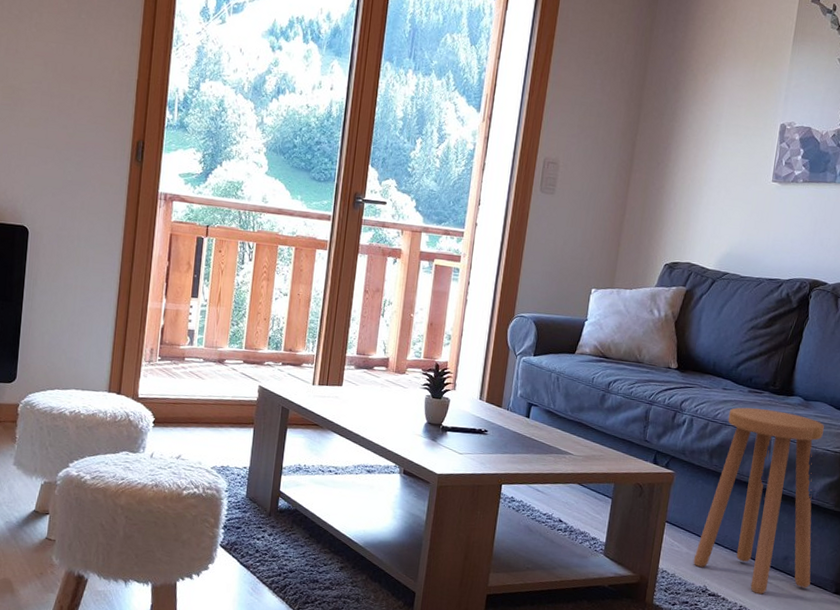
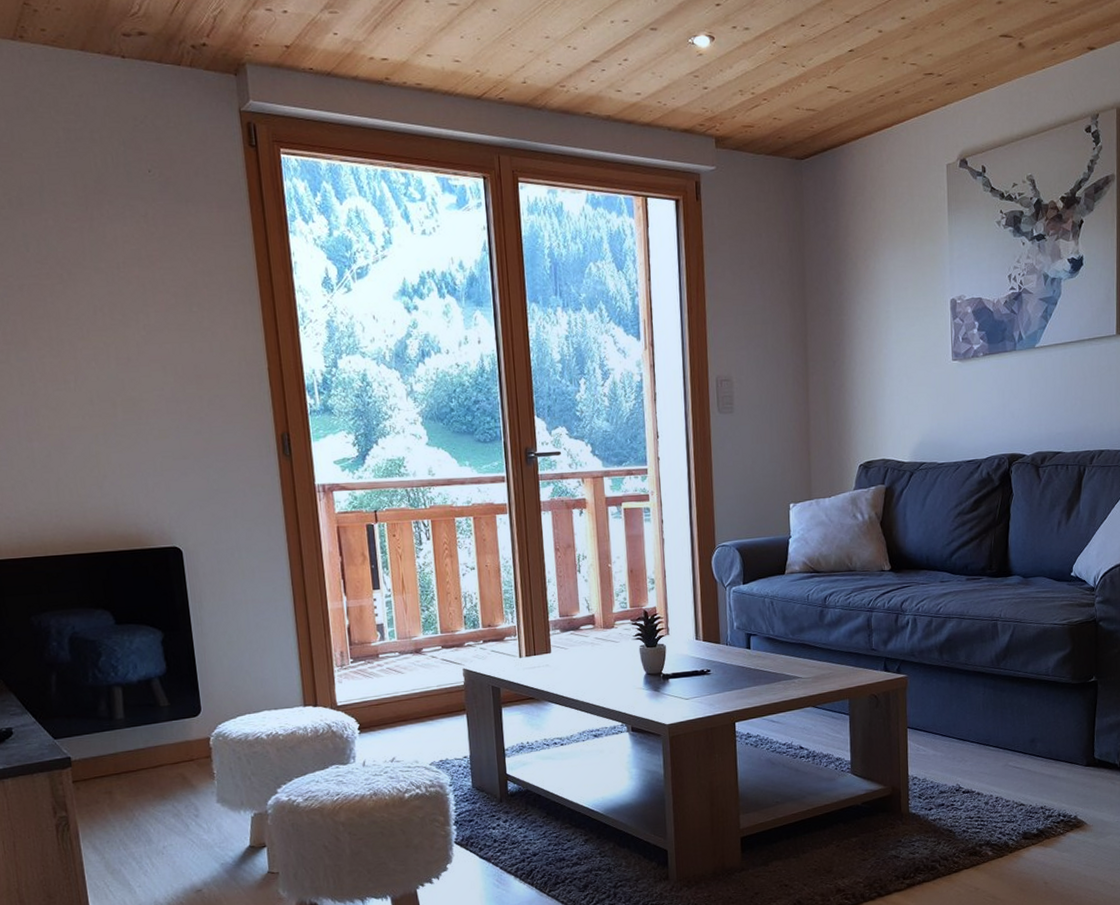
stool: present [693,407,824,595] -> none [941,593,1061,783]

